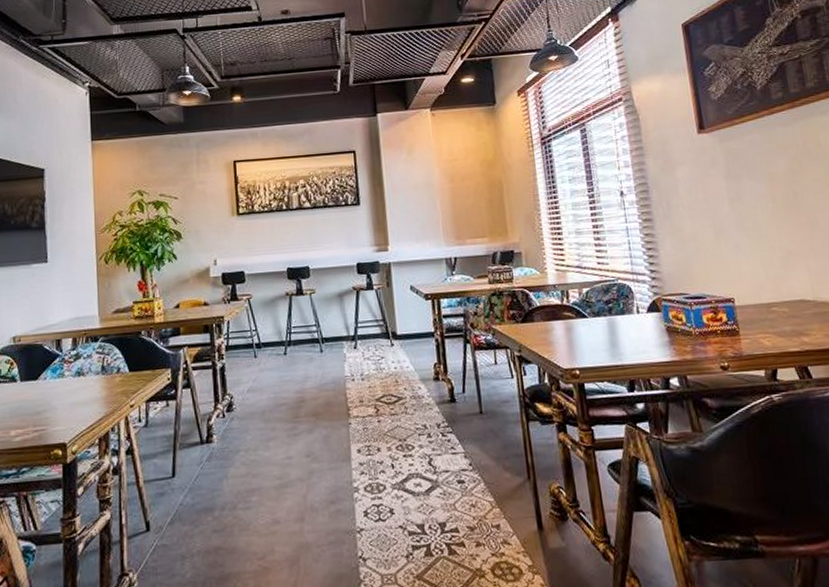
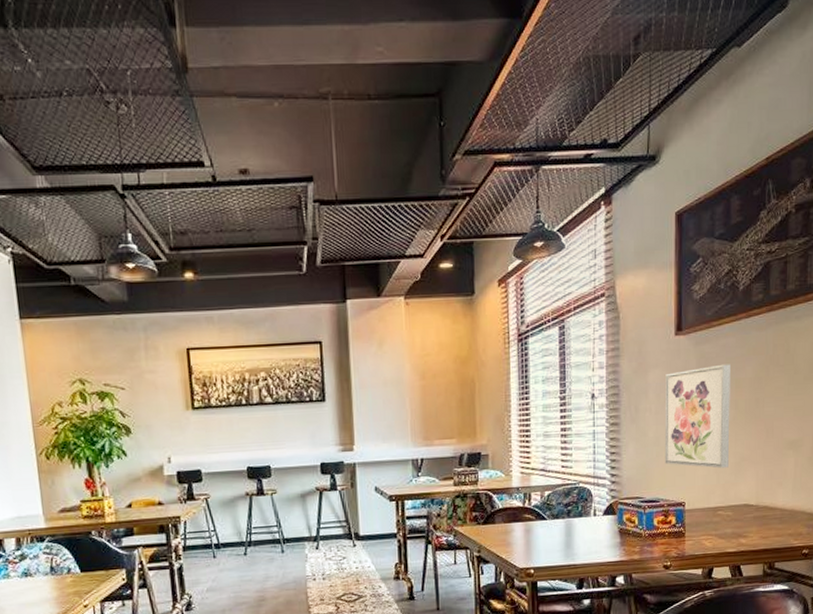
wall art: none [694,159,776,263] -> present [664,364,730,468]

